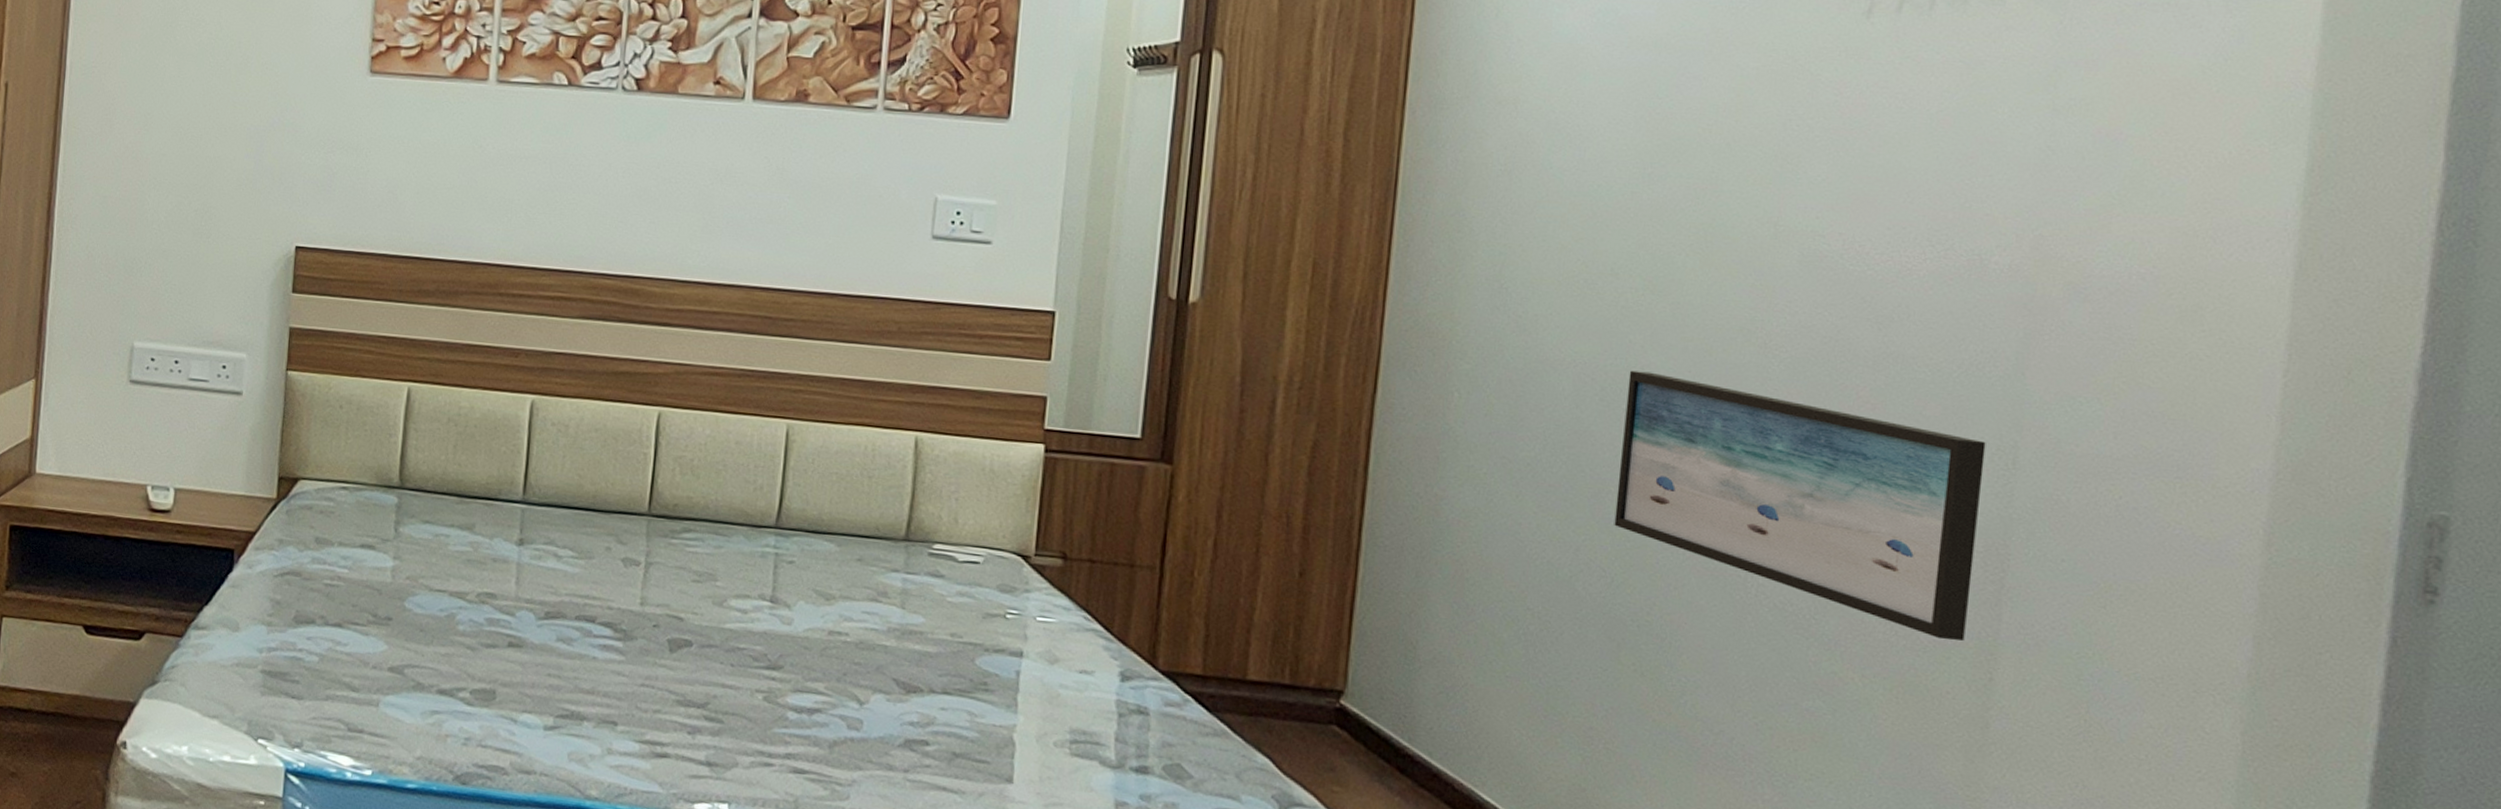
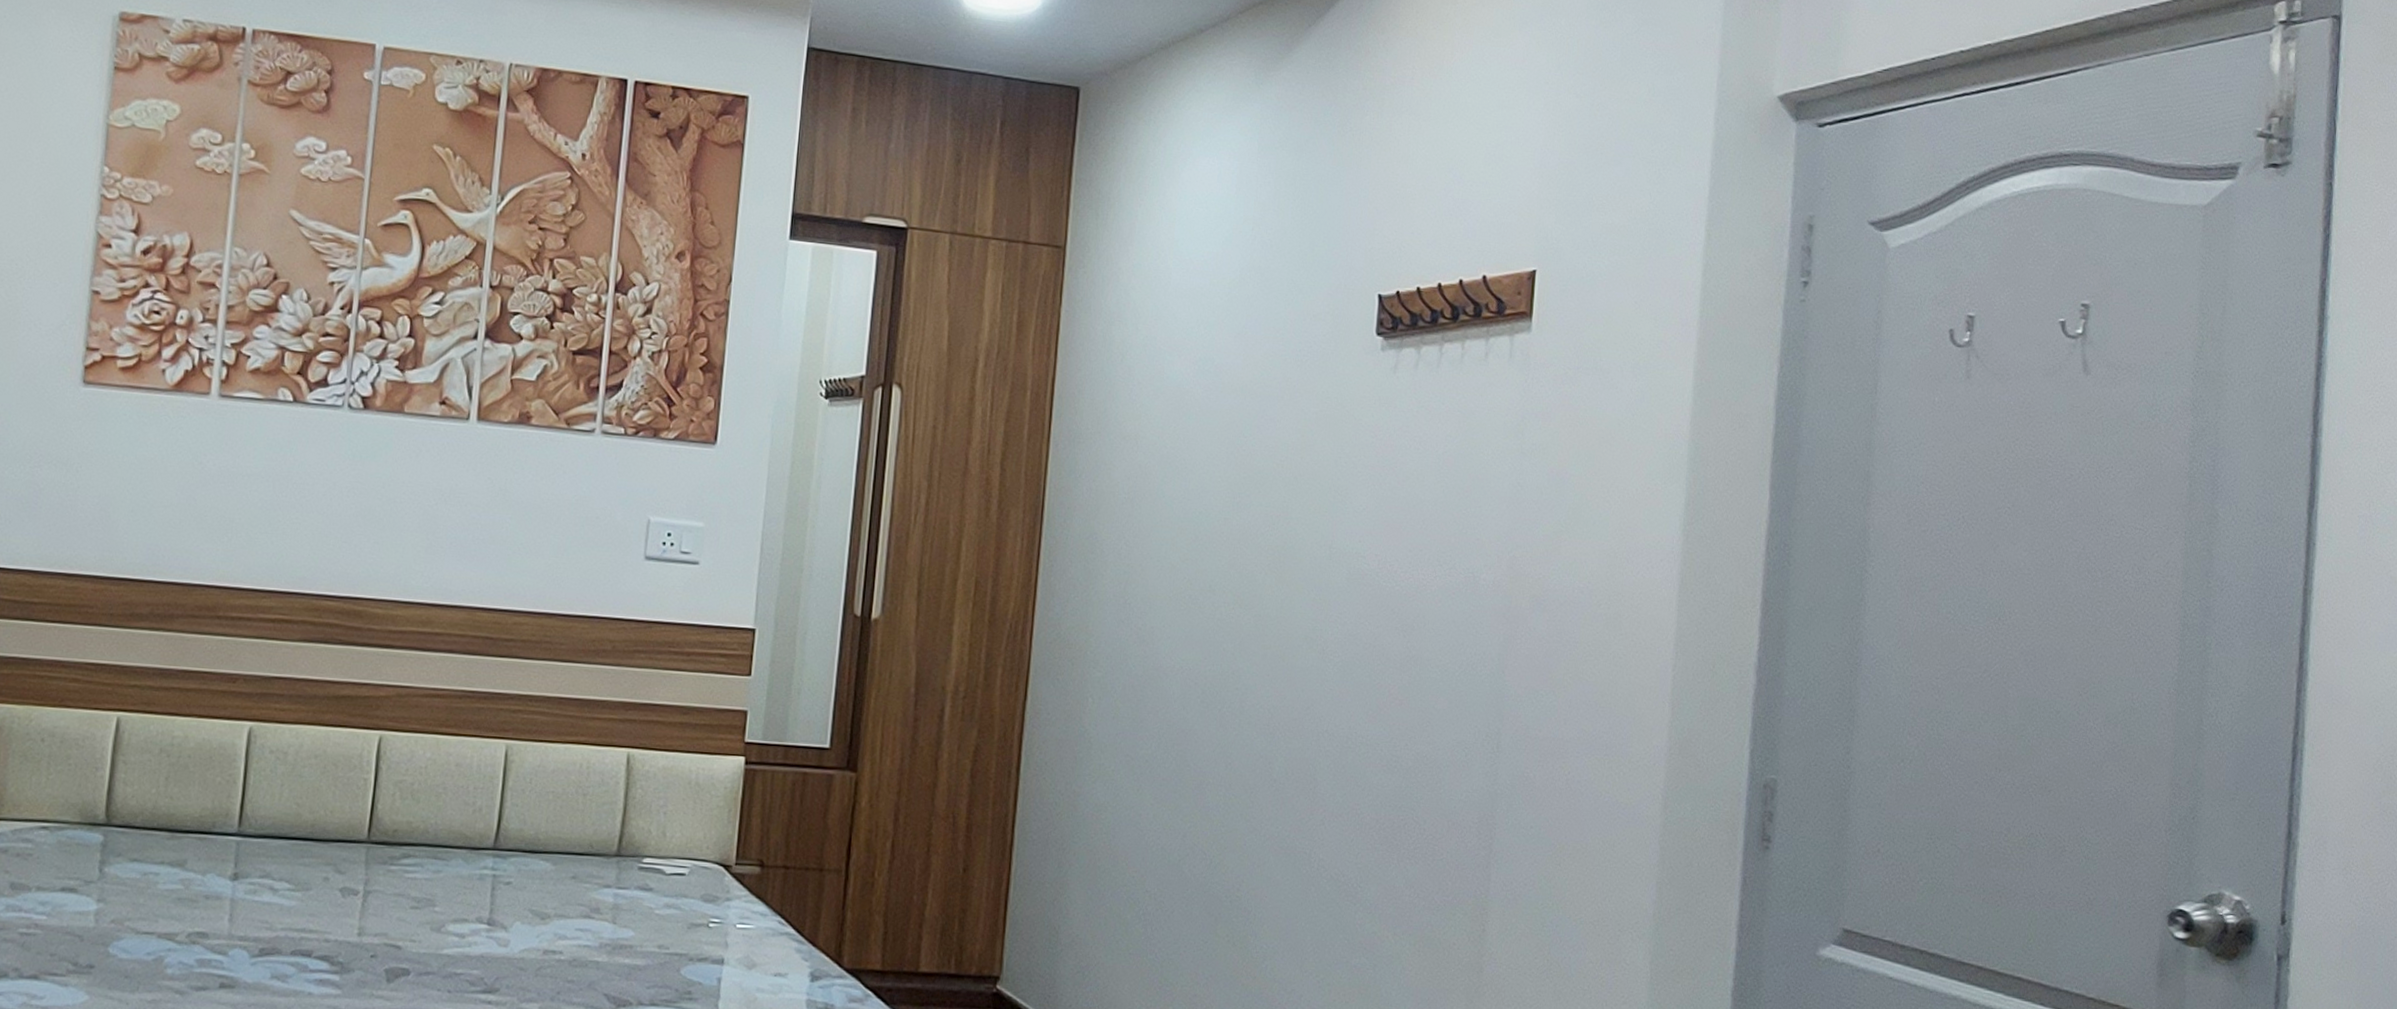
wall art: present [1614,370,1986,641] -> none [1212,675,1479,899]

